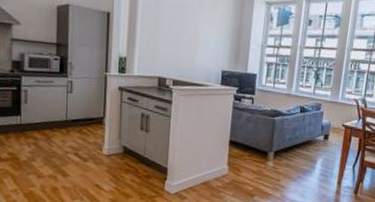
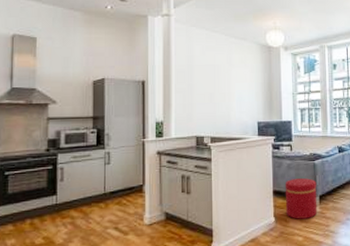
ottoman: none [239,132,274,171] -> present [285,178,318,219]

